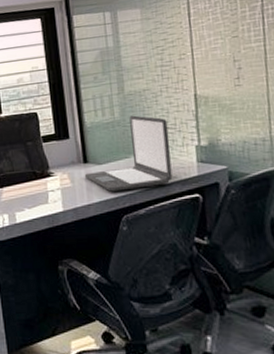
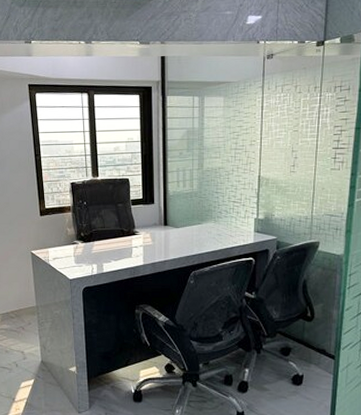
laptop: present [85,115,173,192] -> none [164,189,235,251]

